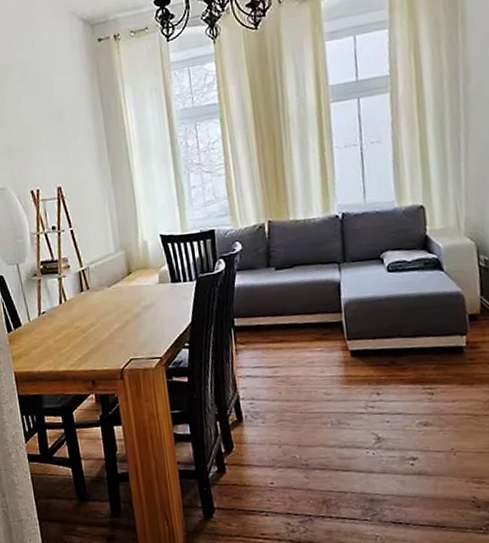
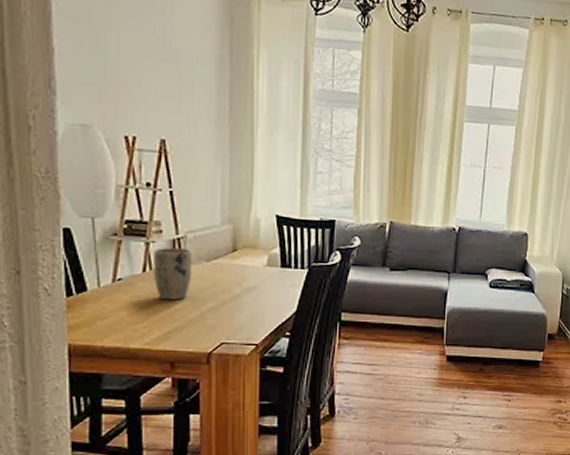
plant pot: none [65,278,98,326] -> present [153,248,193,301]

